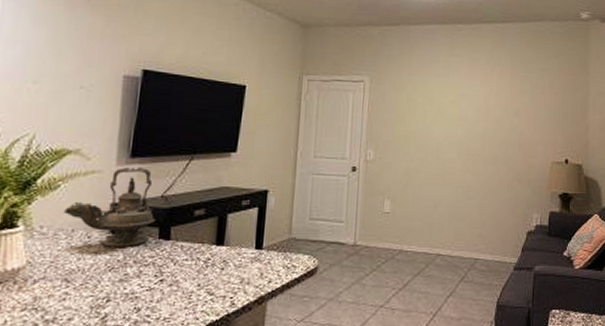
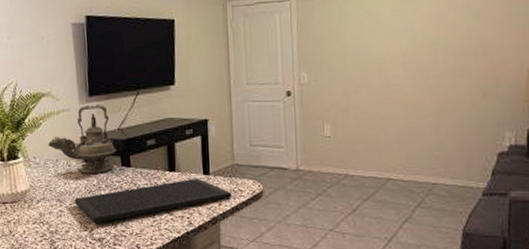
cutting board: none [87,253,284,308] -> present [74,178,232,224]

